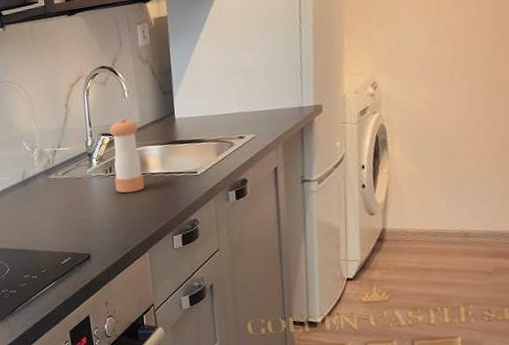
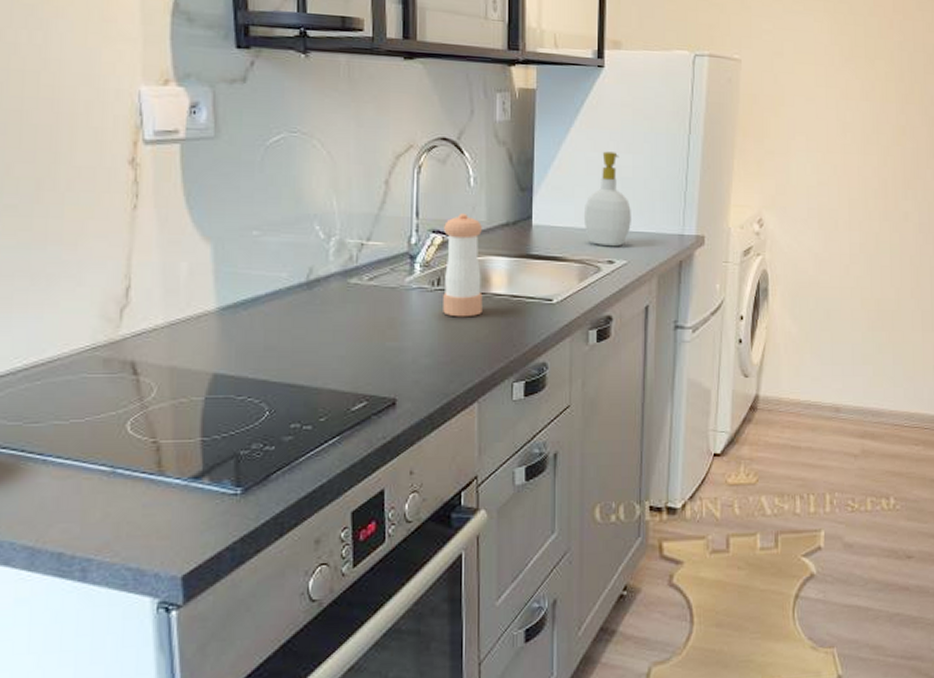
soap bottle: none [215,51,256,126] -> present [583,151,631,247]

